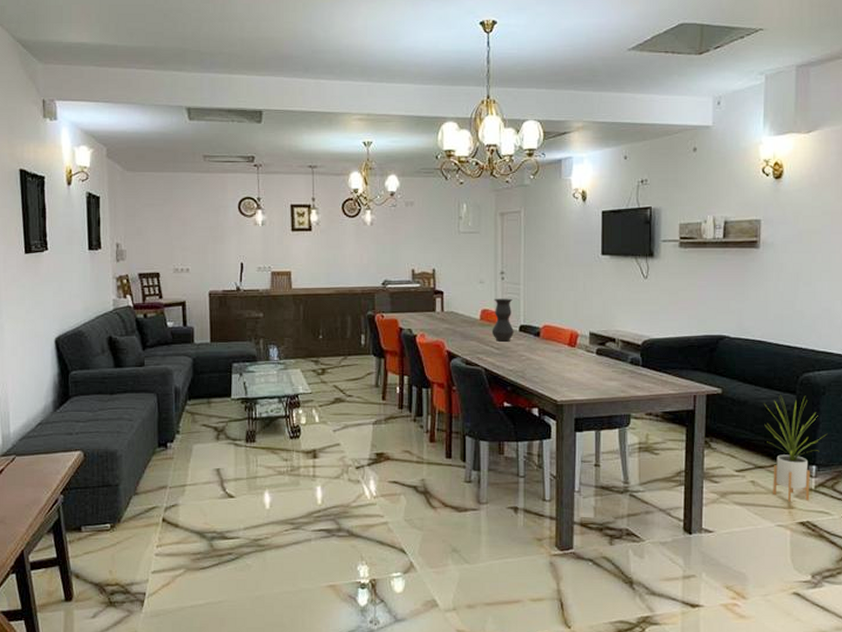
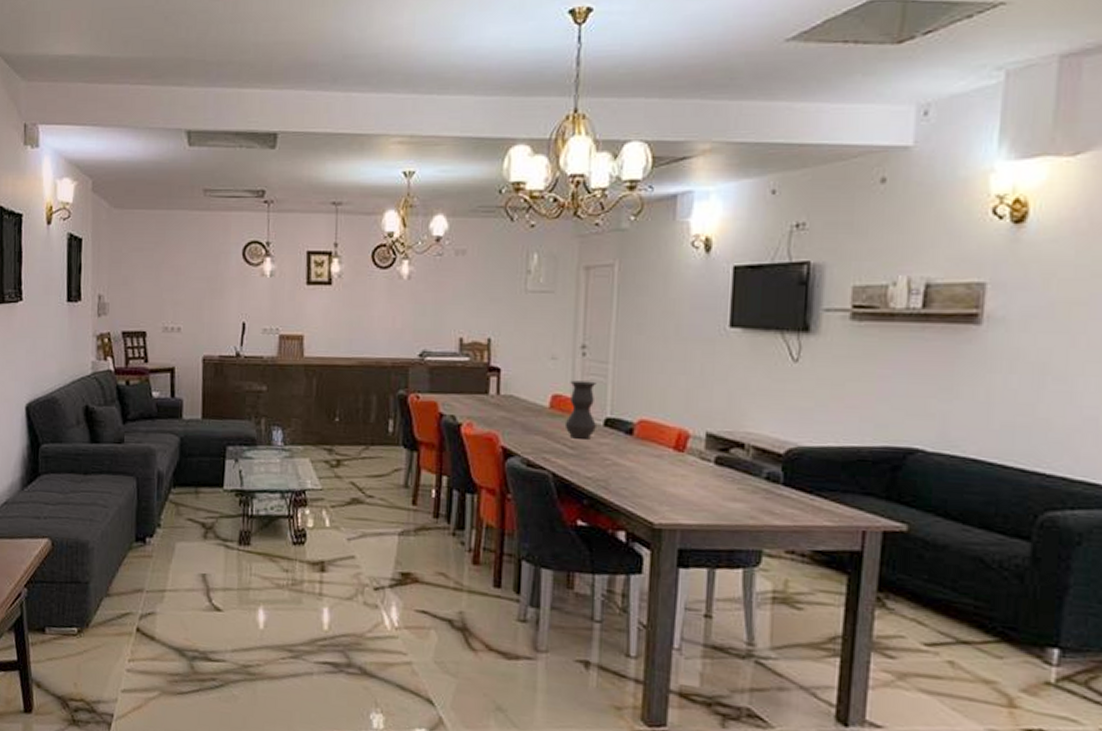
house plant: present [764,395,827,502] -> none [975,541,1081,700]

